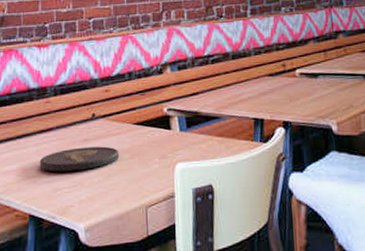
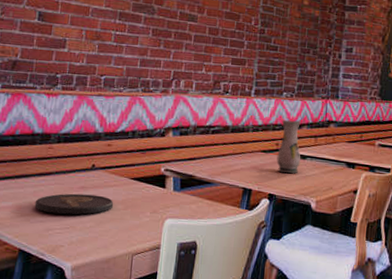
vase: none [284,36,313,96] -> present [276,119,301,174]

